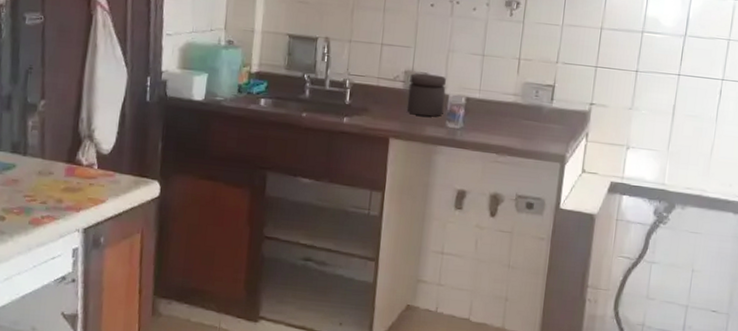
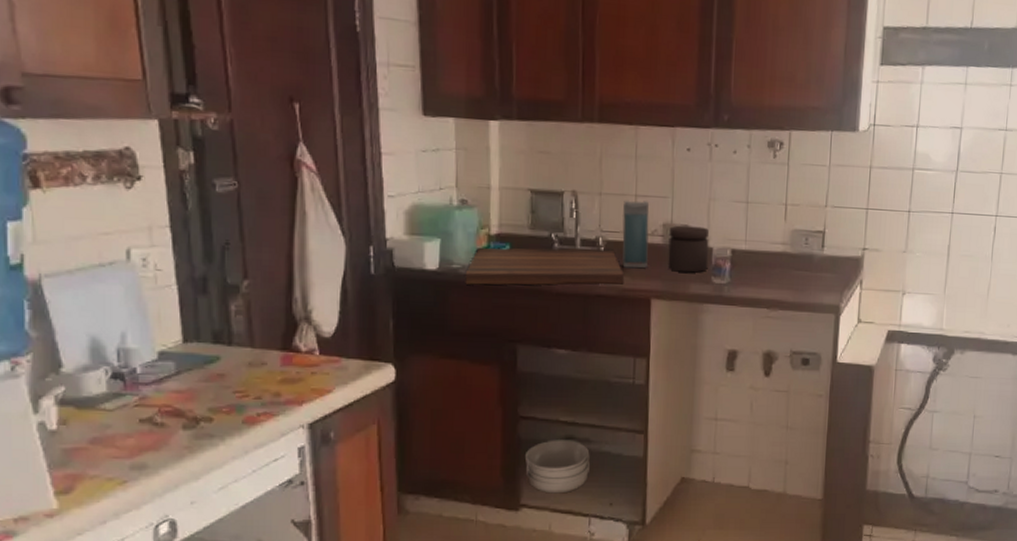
cutting board: none [226,84,367,124] -> present [465,247,625,286]
bowl: none [267,260,325,310] -> present [526,440,590,494]
soap dispenser: none [365,48,393,110] -> present [622,200,649,269]

